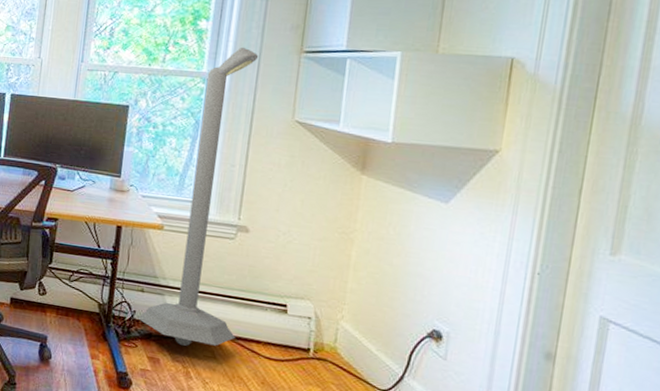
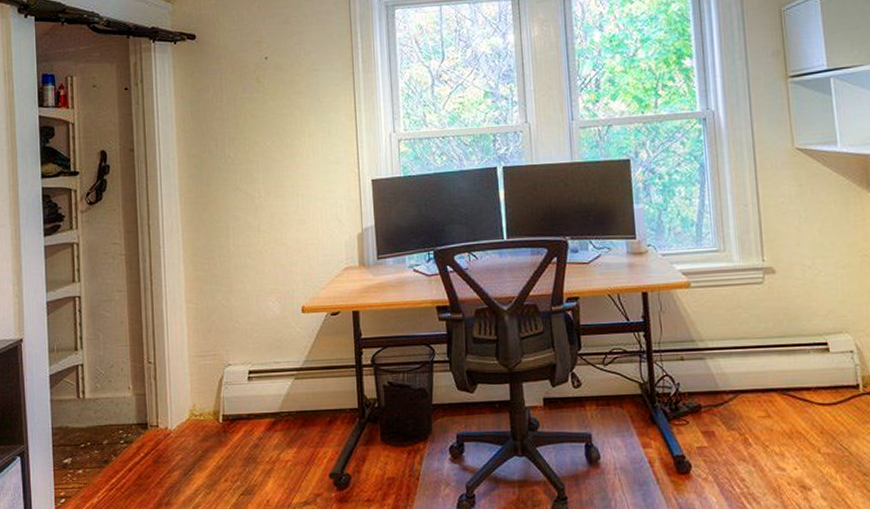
floor lamp: present [138,48,259,347] -> none [683,81,786,412]

